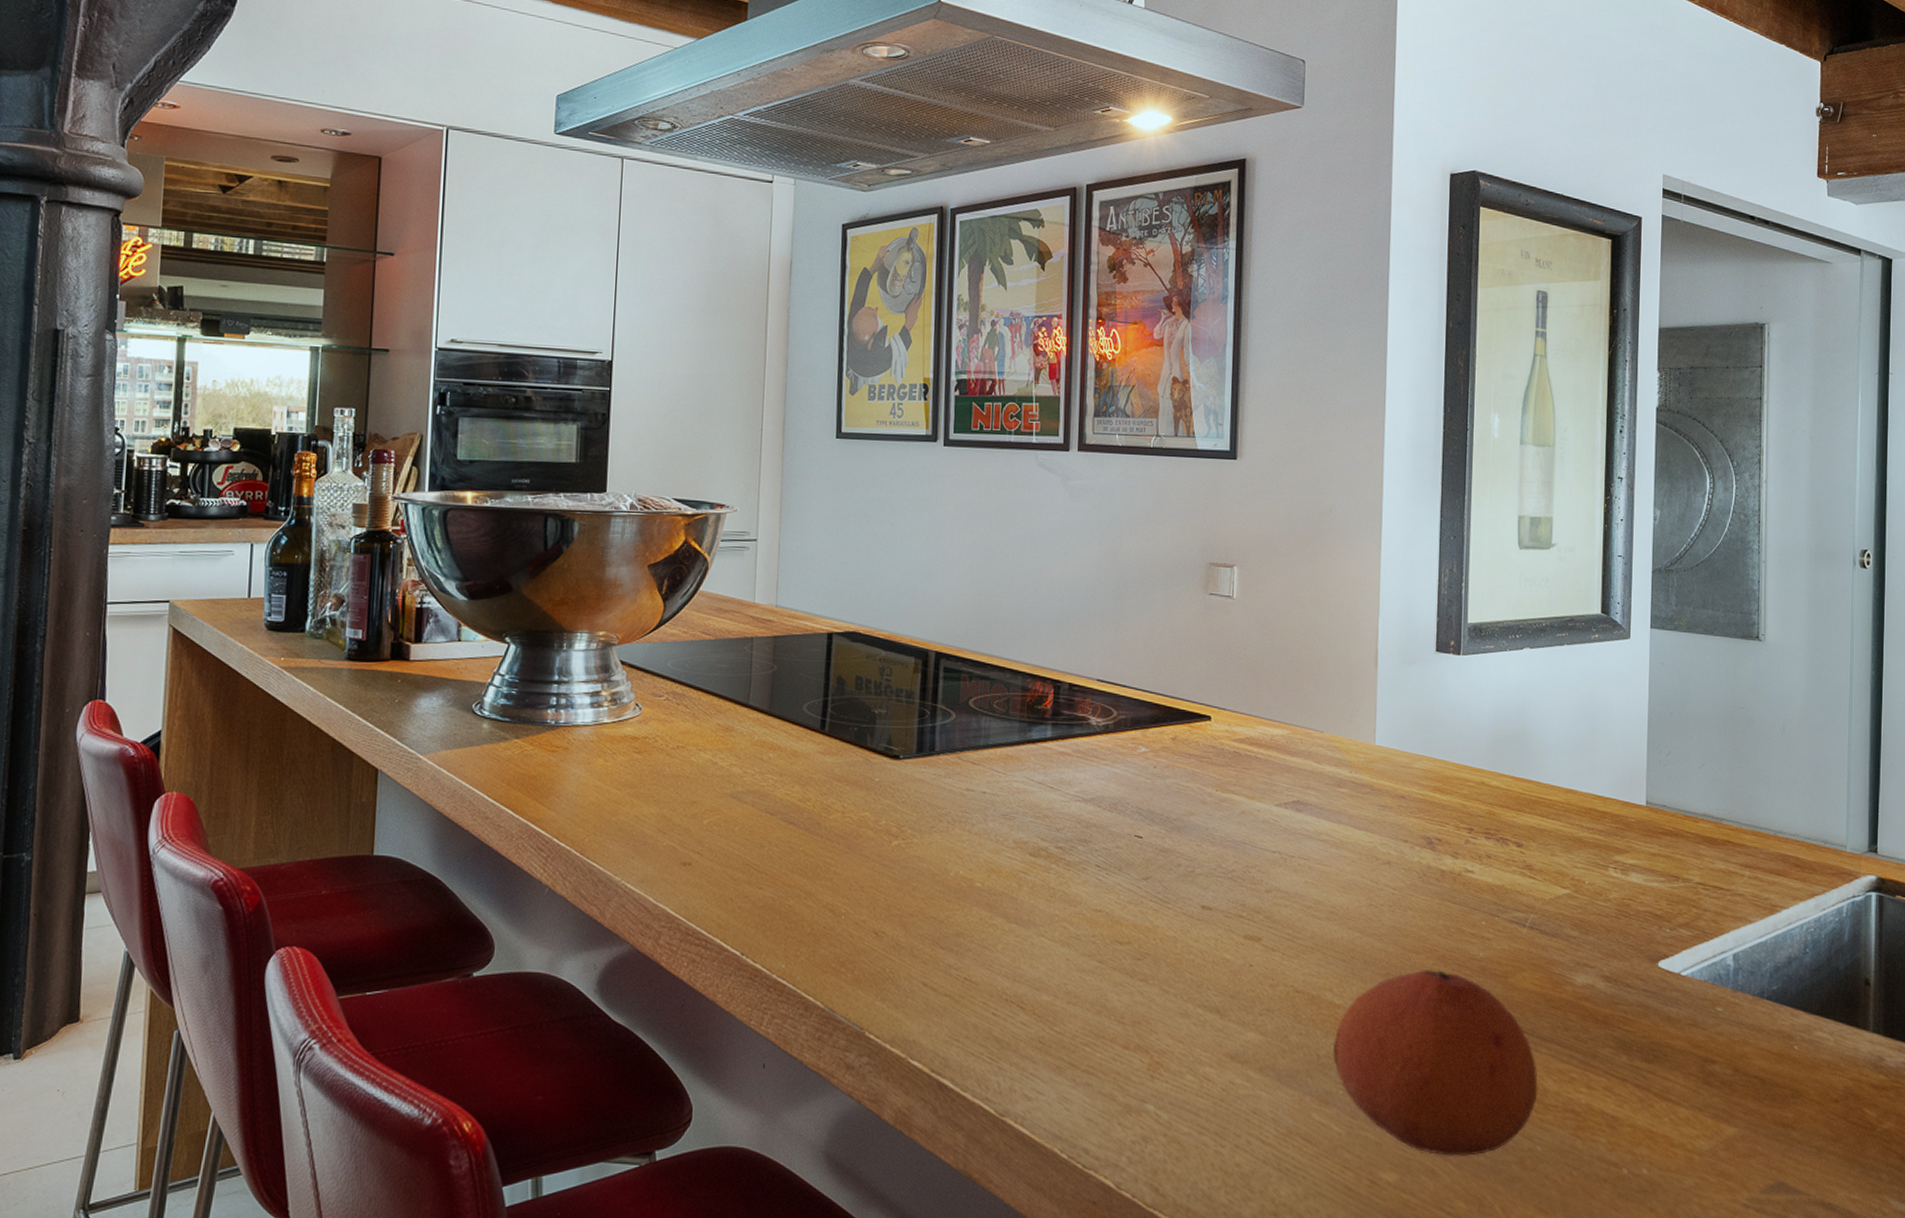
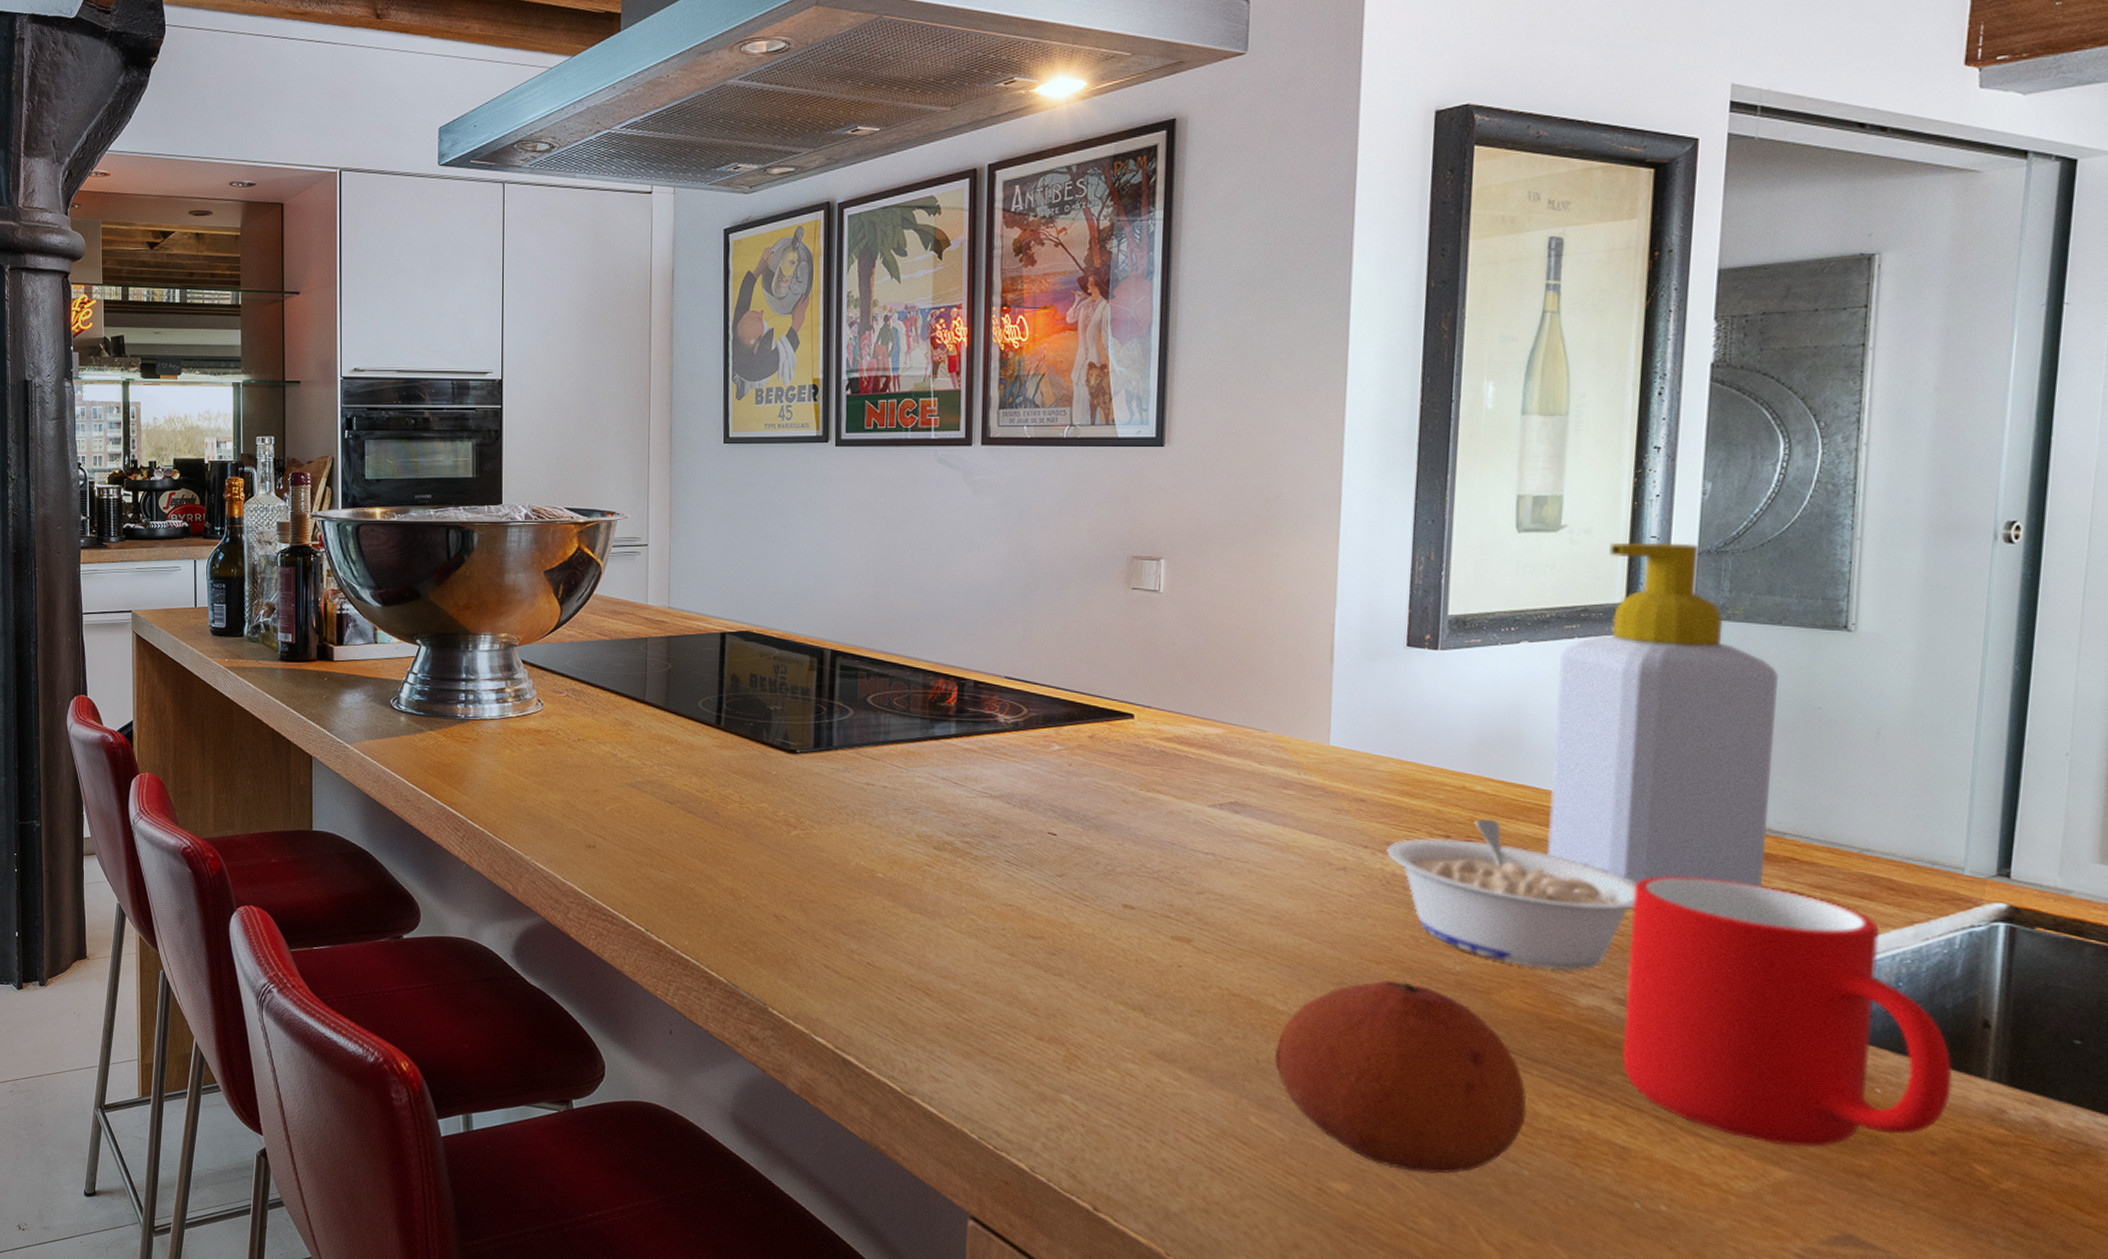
legume: none [1423,811,1617,952] -> present [1386,818,1638,971]
soap bottle: none [1548,559,1712,869] -> present [1547,542,1778,887]
cup: none [1610,860,1847,1104] -> present [1622,876,1953,1148]

